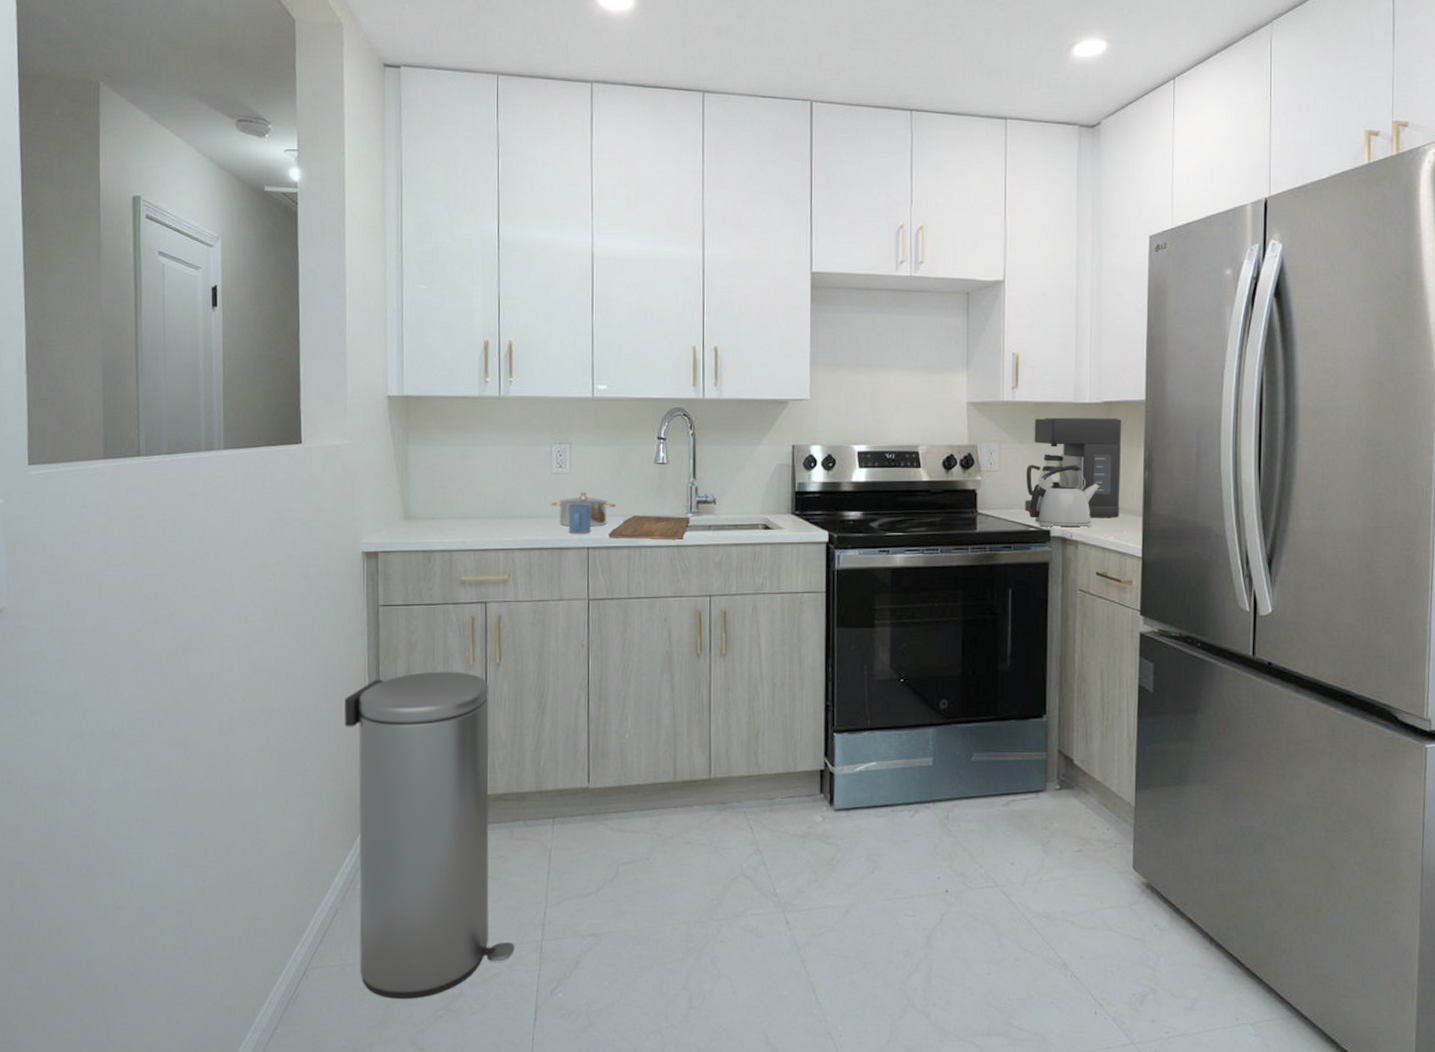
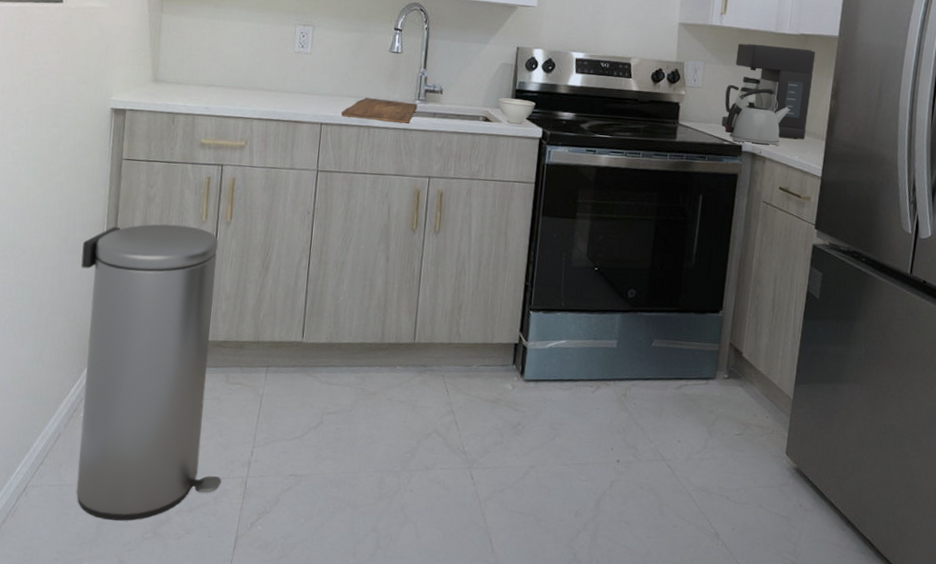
cooking pot: present [550,492,615,527] -> none [290,71,350,105]
mug: present [567,504,592,535] -> none [305,81,329,112]
bowl: none [777,501,818,529] -> present [498,98,536,124]

